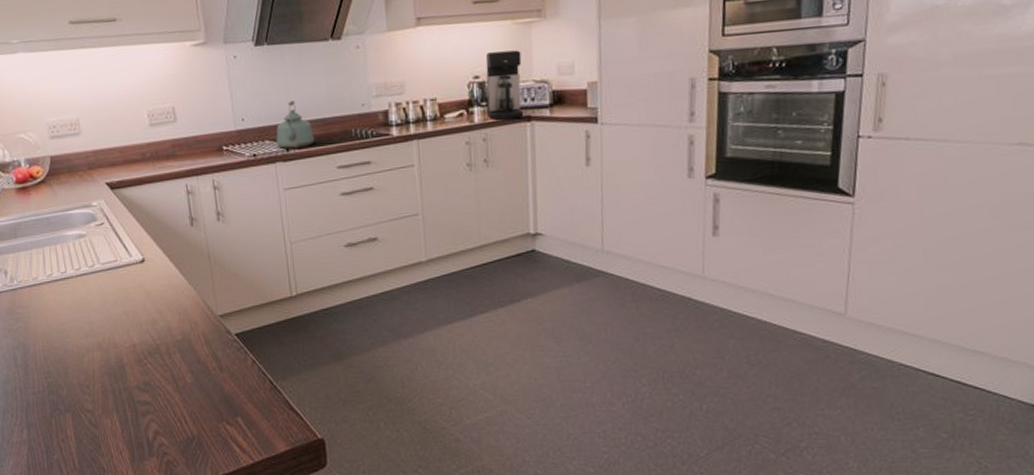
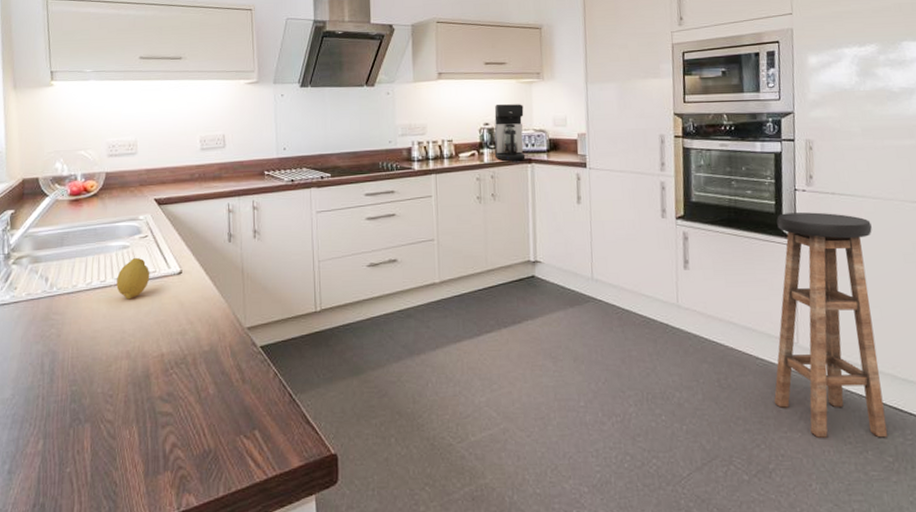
fruit: none [77,246,112,291] -> present [116,257,150,300]
kettle: present [276,101,315,149] -> none [312,135,347,177]
bar stool: none [811,162,953,415] -> present [773,212,889,438]

